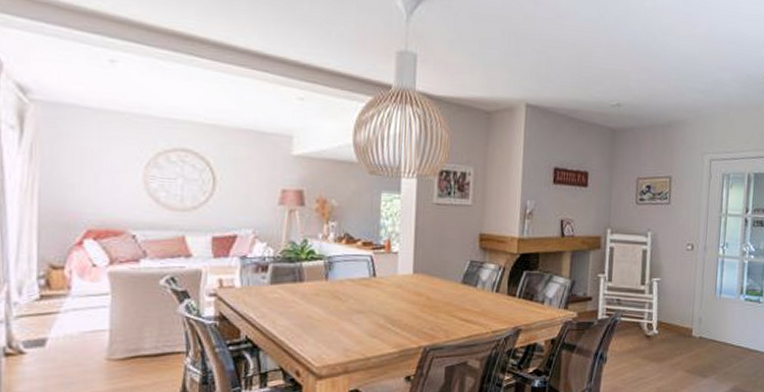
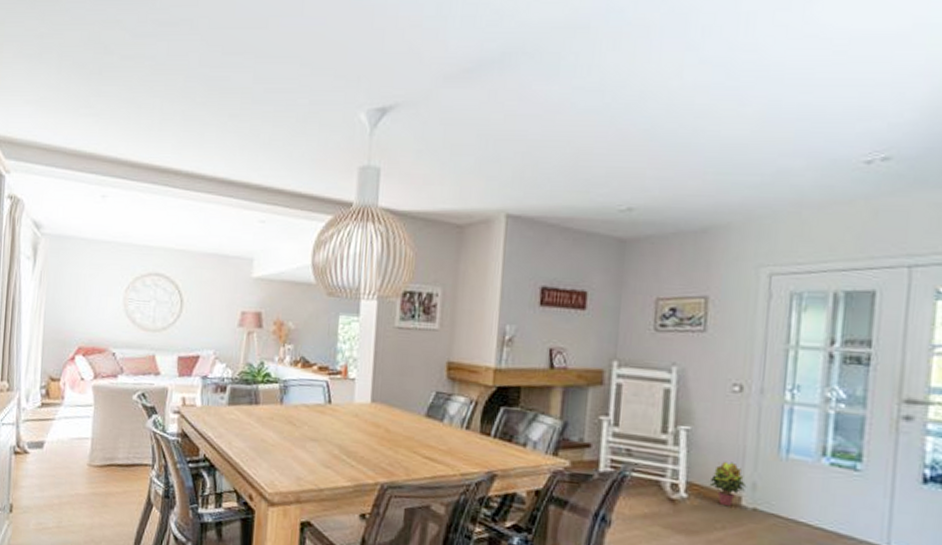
potted plant: none [672,303,696,337] -> present [709,461,747,507]

